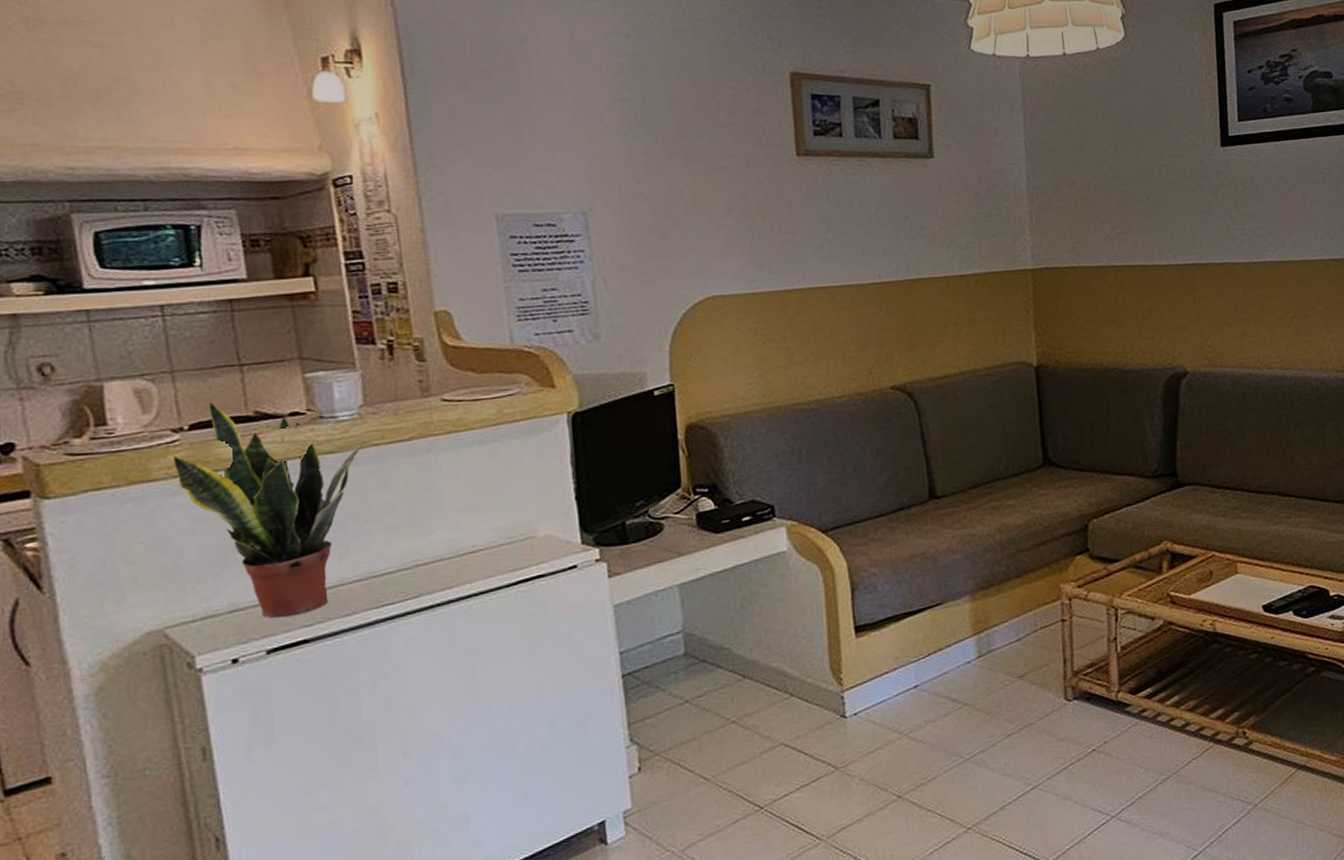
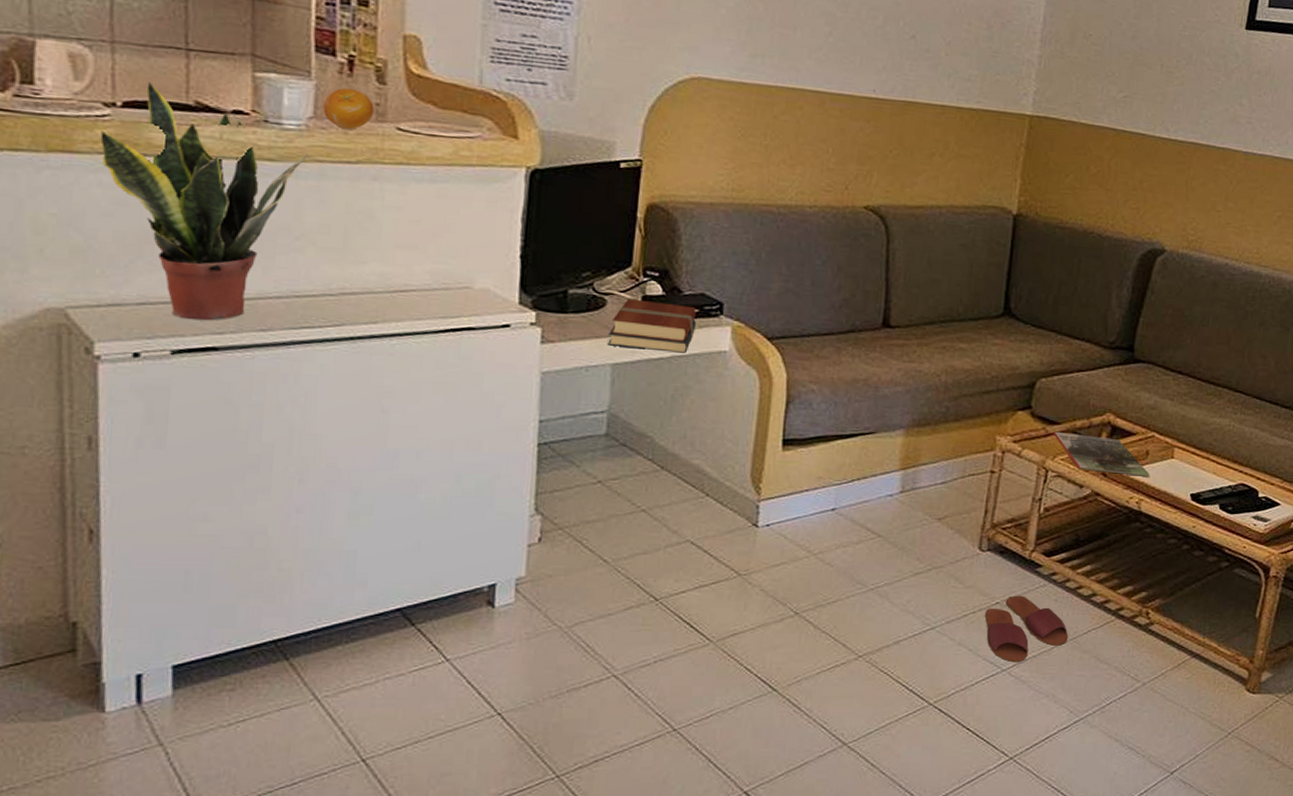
fruit: none [371,370,419,410] -> present [323,87,374,129]
books: none [670,514,752,568] -> present [608,299,697,353]
slippers: none [1084,738,1170,807] -> present [985,595,1068,662]
magazine: none [1114,565,1218,603] -> present [1053,431,1150,477]

